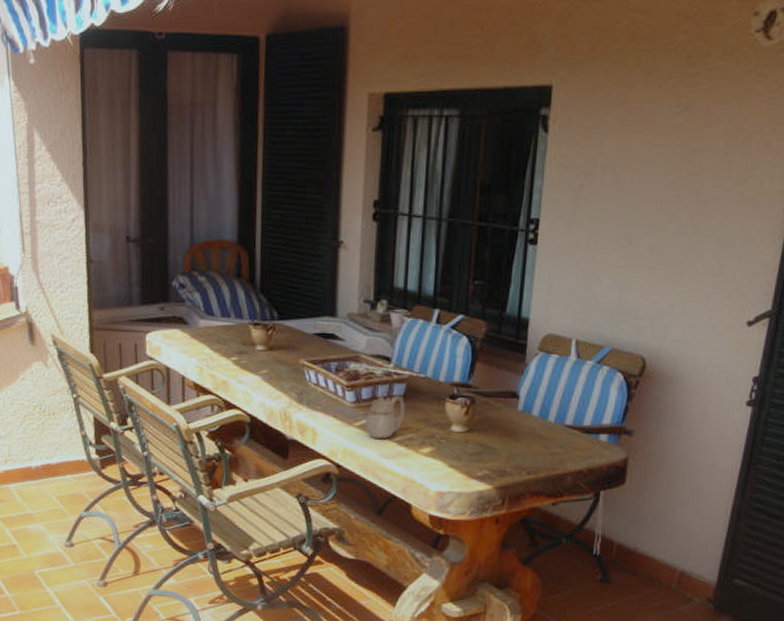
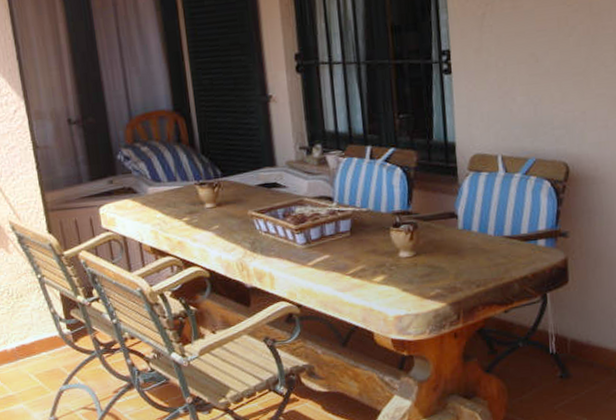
teapot: present [362,395,405,440] -> none [314,232,354,276]

